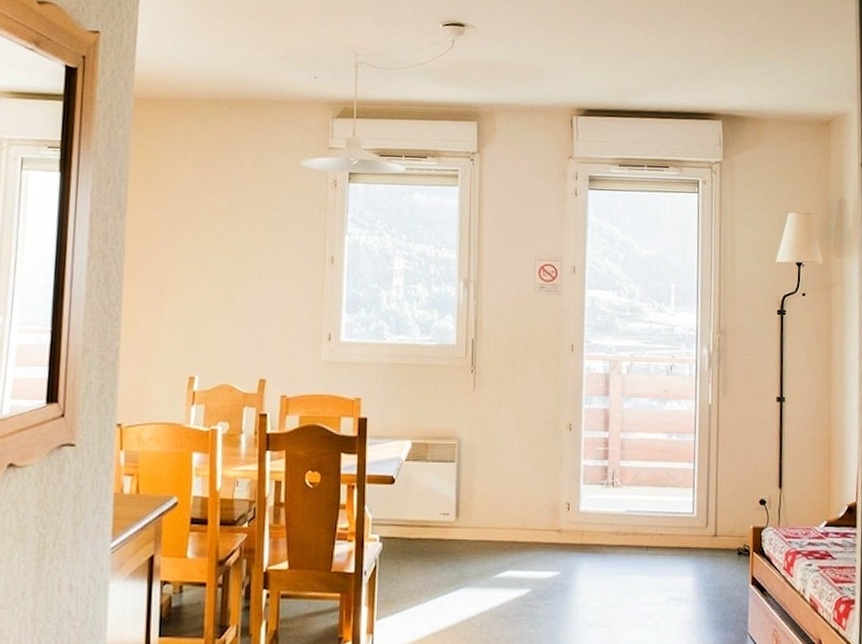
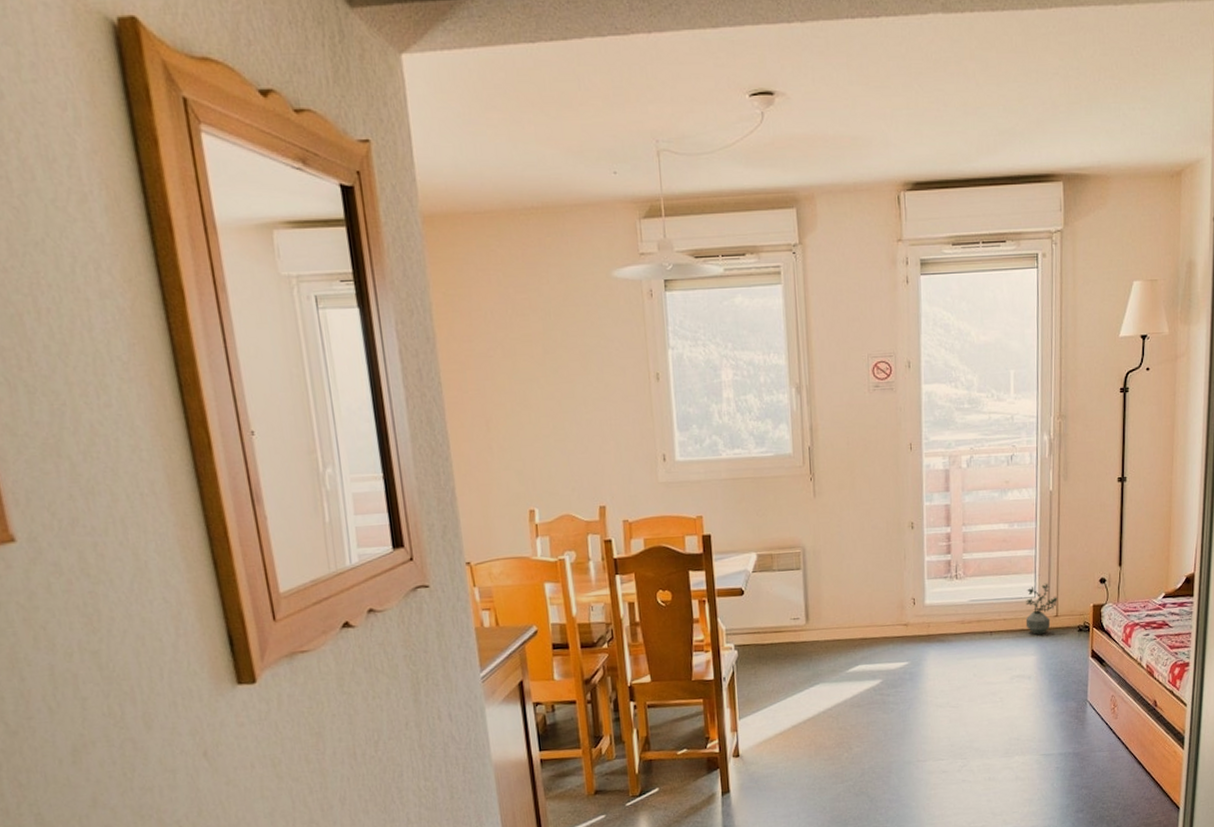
potted plant: none [683,499,716,554] -> present [1025,583,1057,635]

